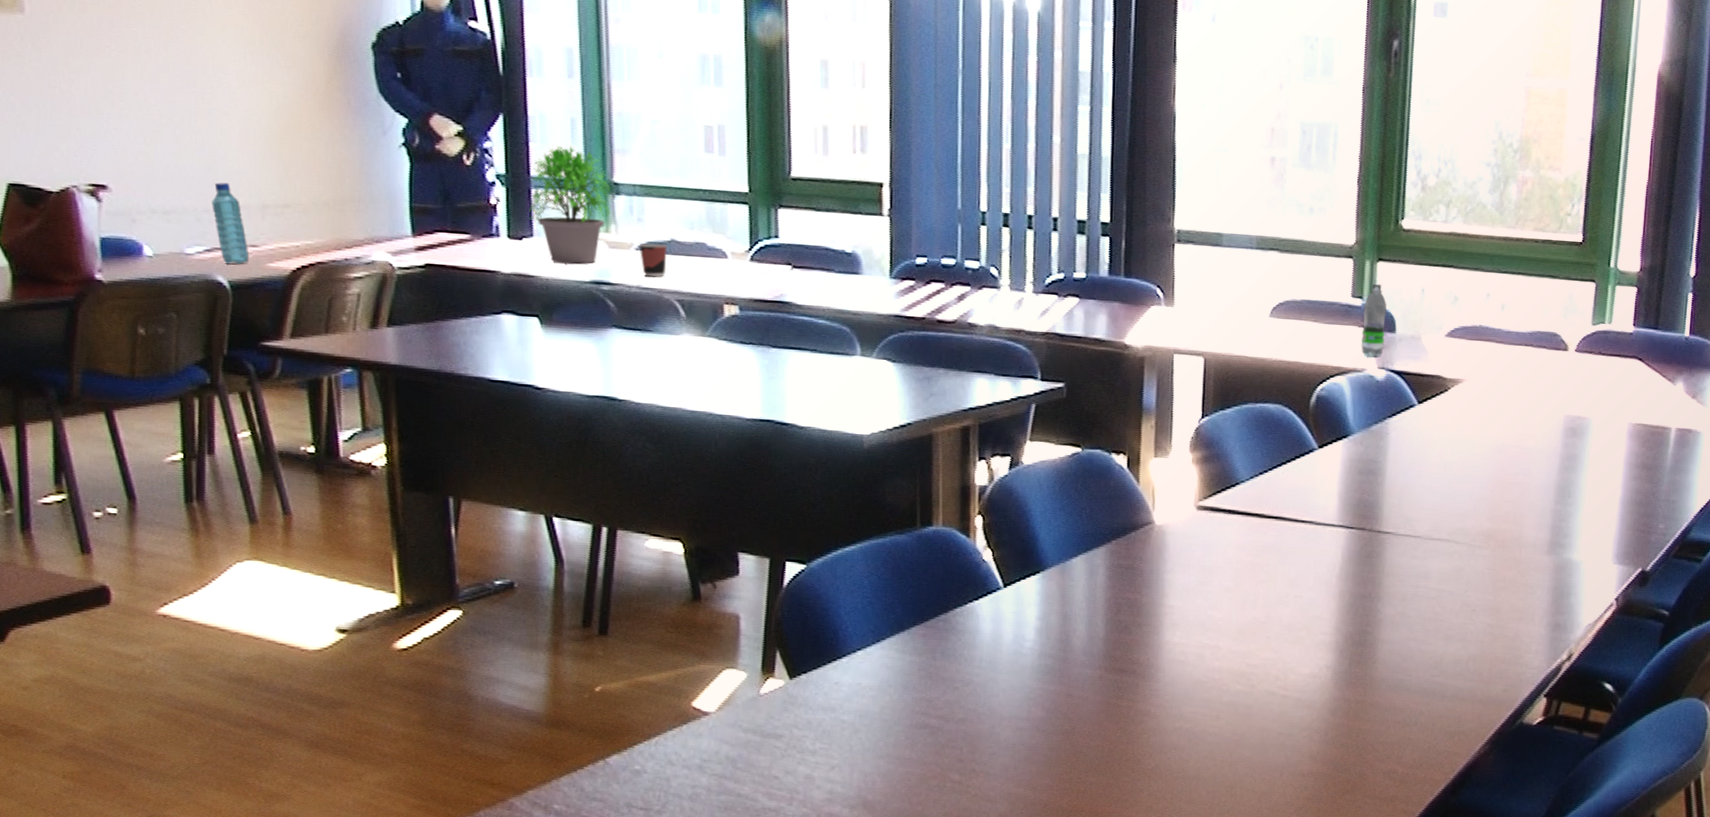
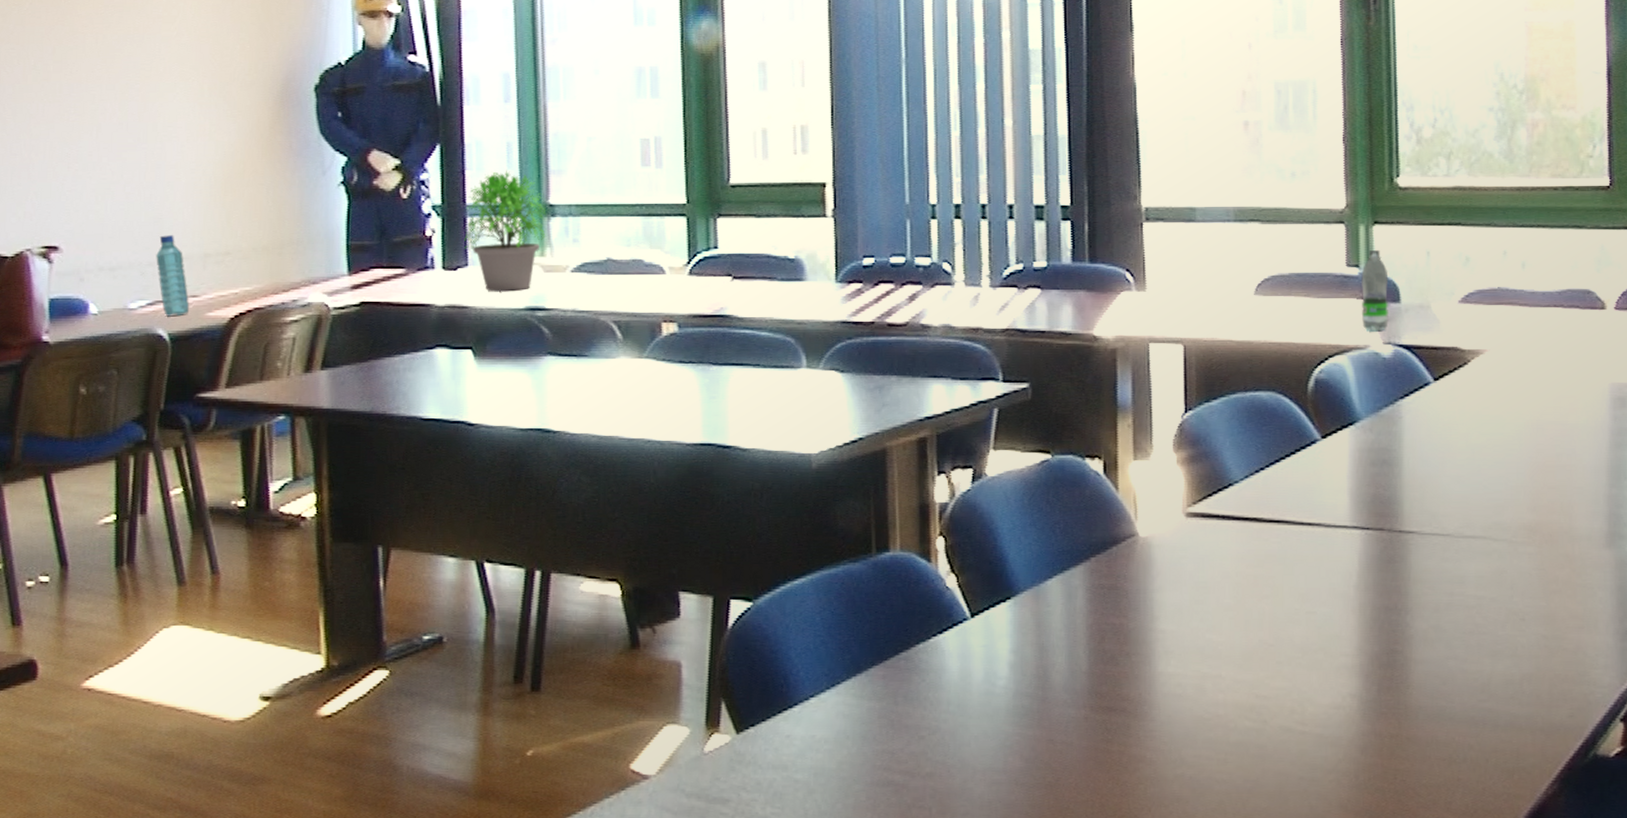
cup: present [639,243,667,277] -> none [574,263,603,299]

